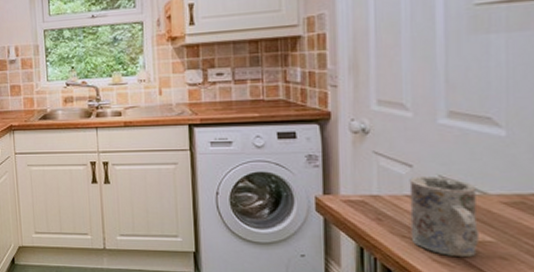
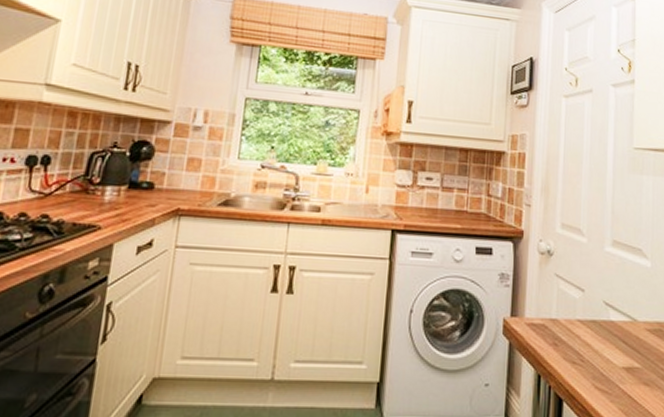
mug: present [409,175,480,257] -> none [579,300,631,383]

